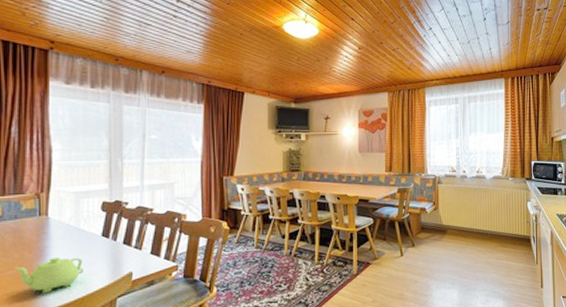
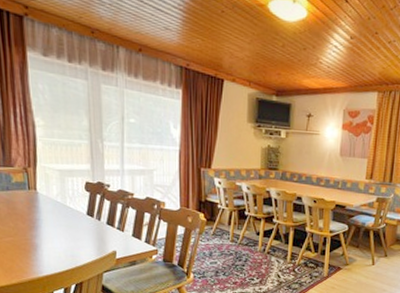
teapot: present [14,256,84,294] -> none [10,229,73,262]

